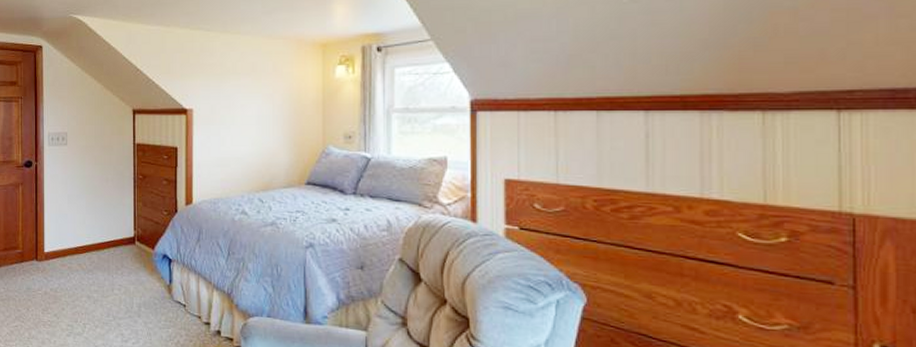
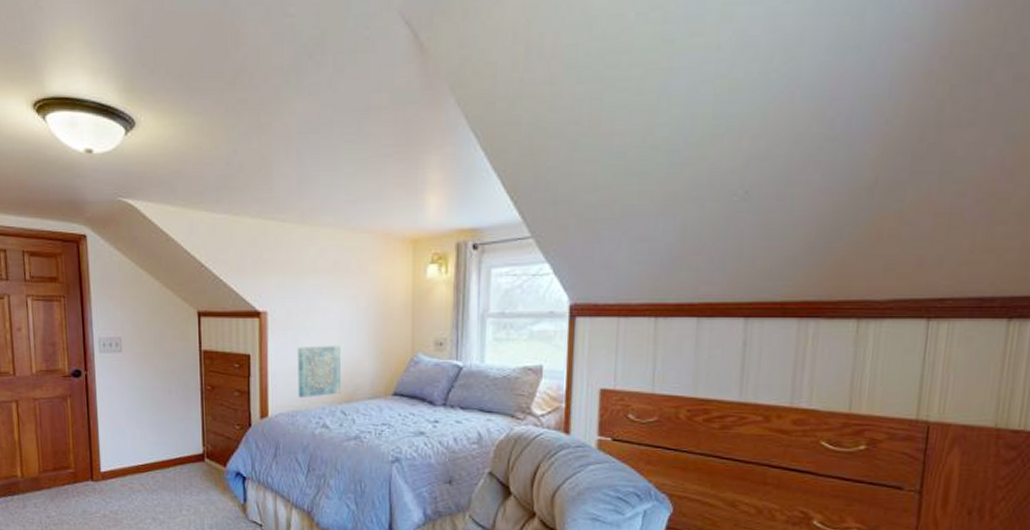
wall art: none [219,139,258,187] -> present [297,345,340,399]

